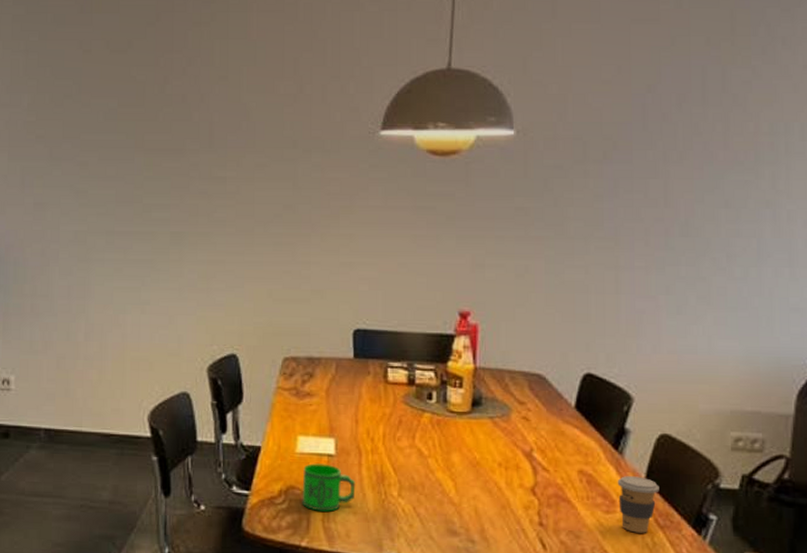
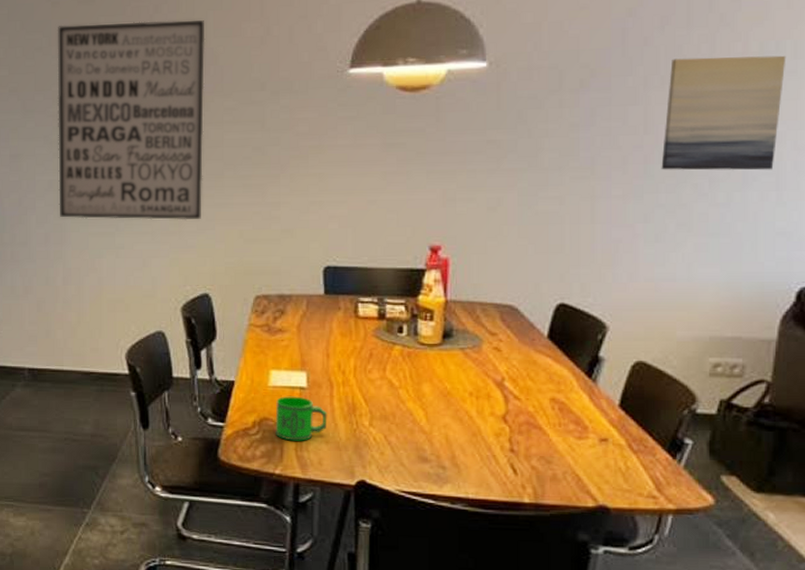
wall art: none [83,74,238,277] -> present [57,20,205,220]
coffee cup: present [617,476,659,533] -> none [590,403,634,458]
wall art: none [681,135,795,247] -> present [661,55,786,170]

